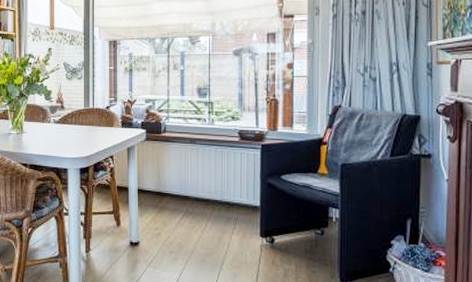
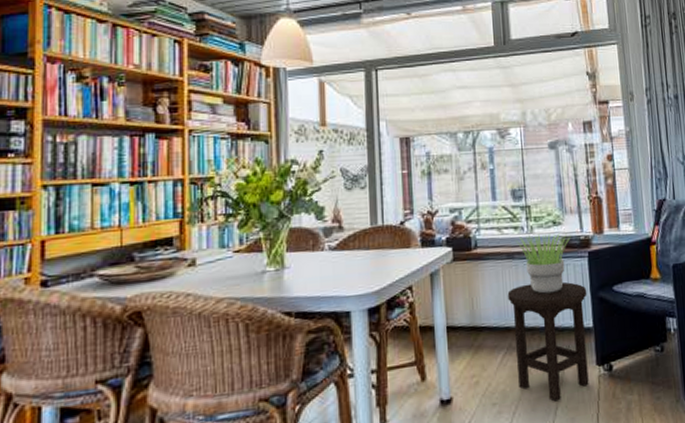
stool: none [188,165,257,259] -> present [507,281,589,402]
potted plant: none [198,125,247,174] -> present [515,233,571,294]

